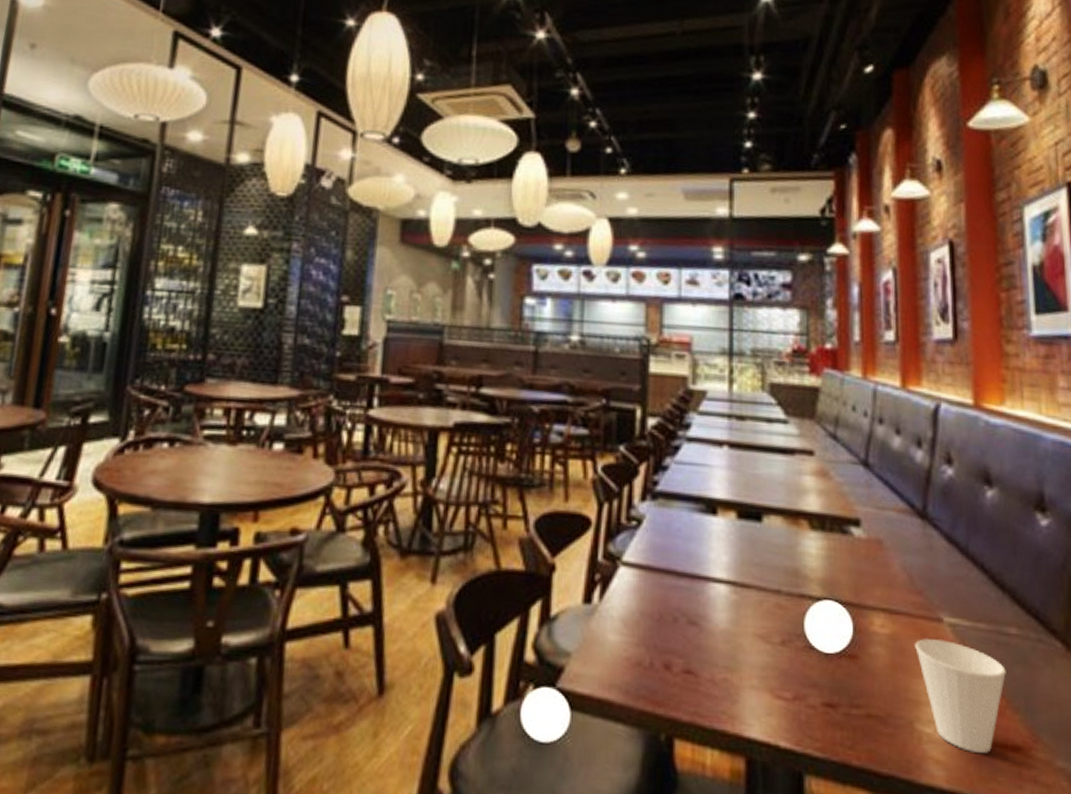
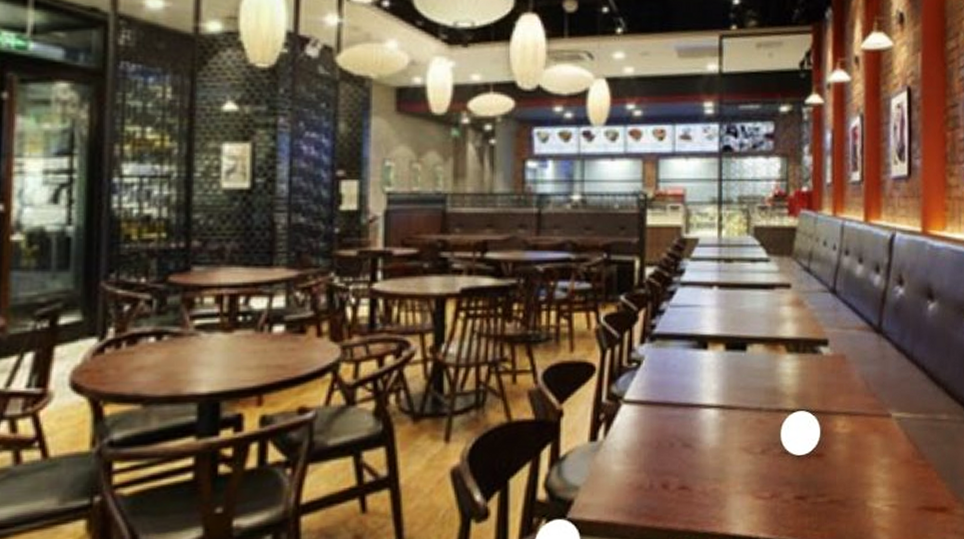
cup: present [915,639,1006,753] -> none [869,431,938,518]

